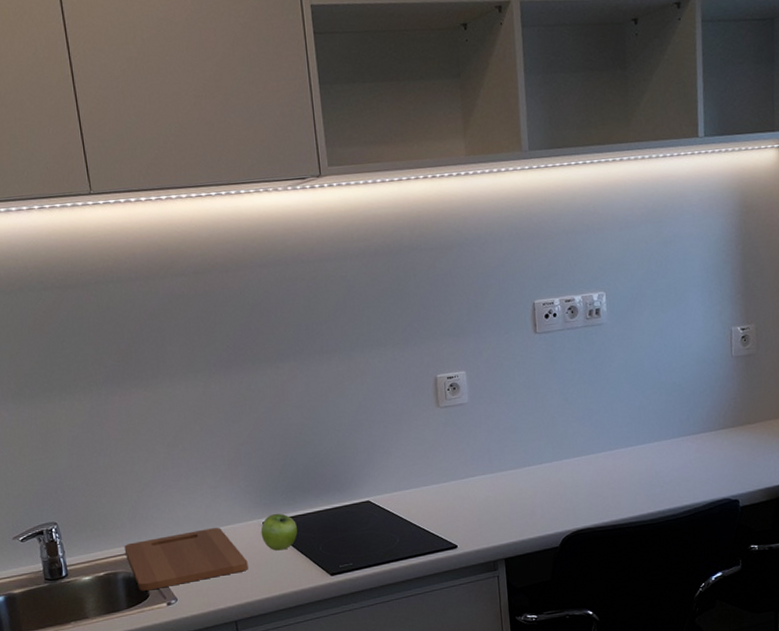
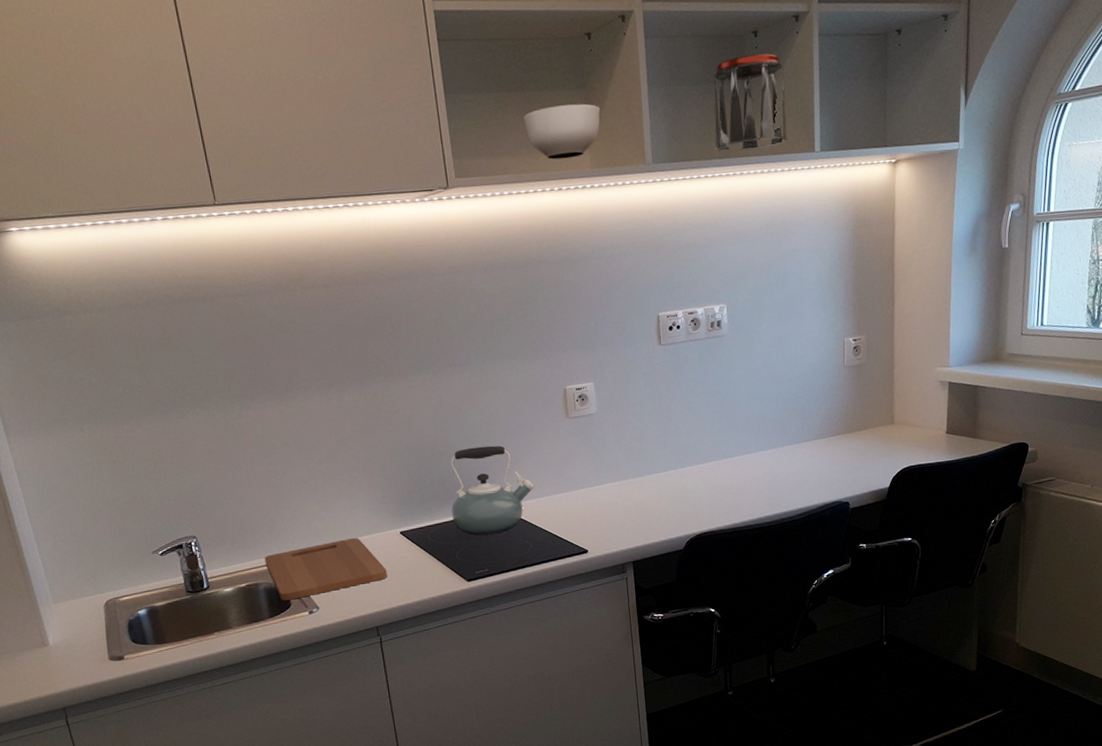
fruit: present [260,513,298,551] -> none [398,522,434,559]
kettle: none [315,435,403,528] -> present [451,445,535,536]
bowl: none [397,92,476,148] -> present [523,103,601,160]
jar: none [592,40,670,139] -> present [713,53,788,153]

